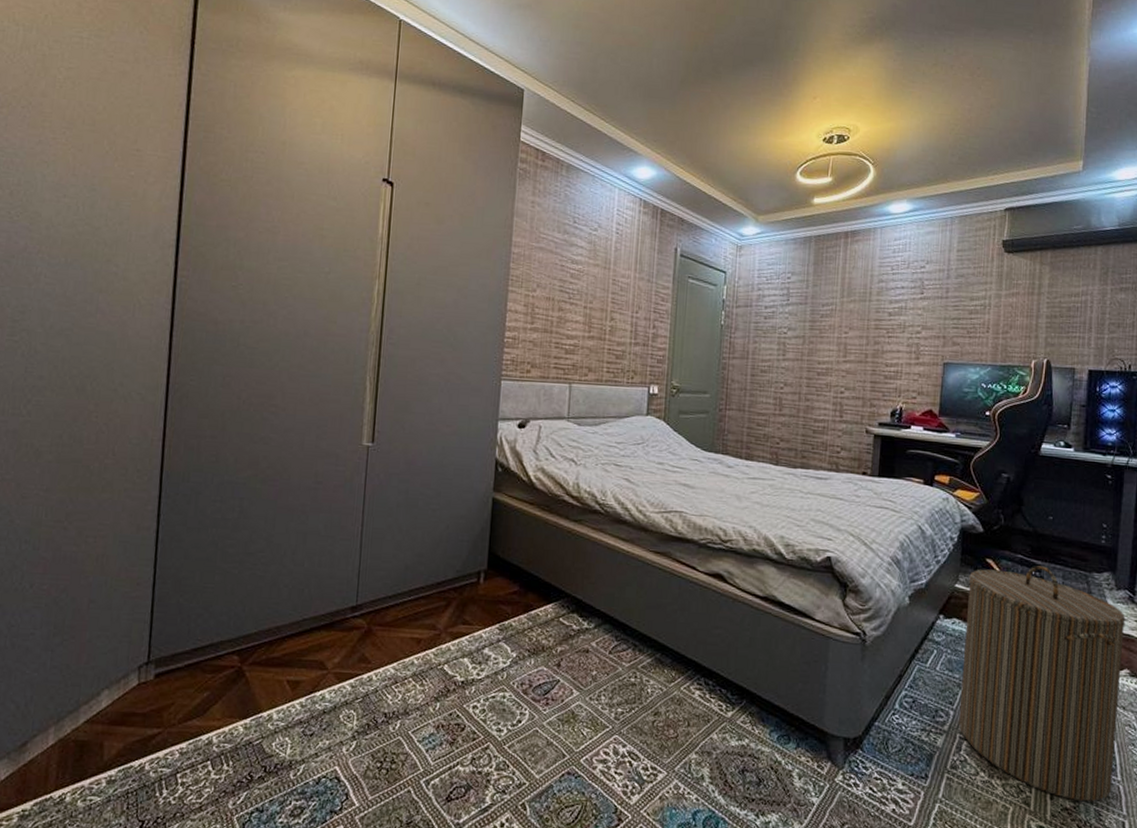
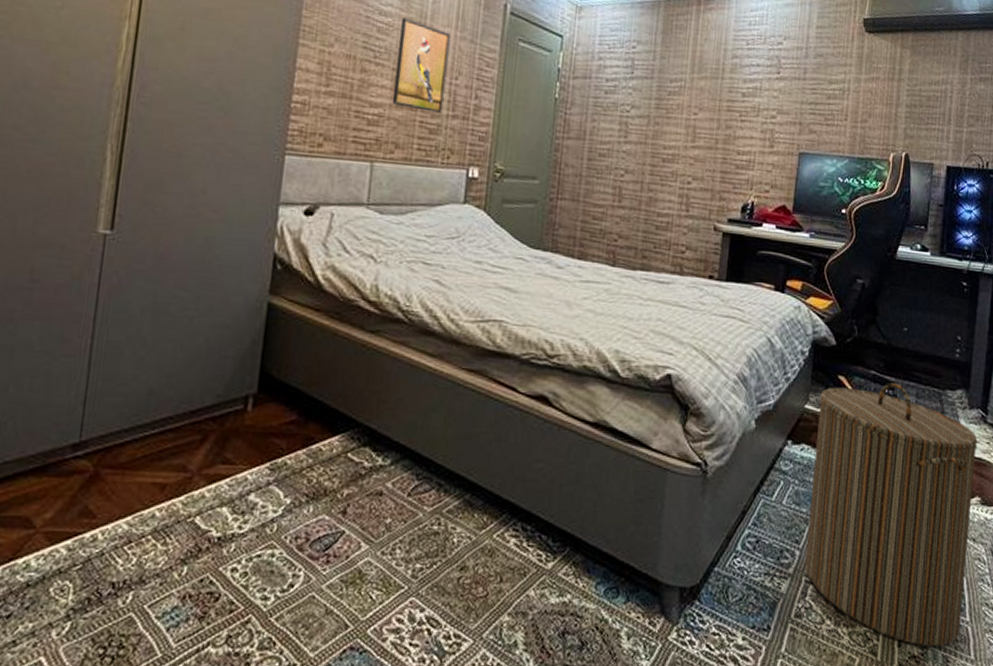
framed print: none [584,265,630,341] -> present [392,18,450,113]

